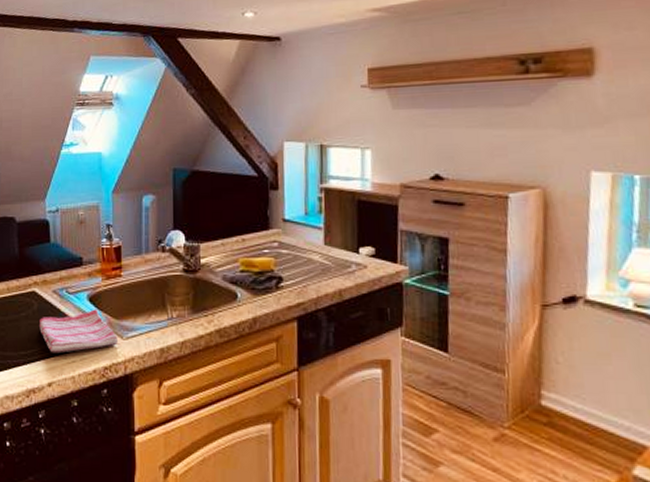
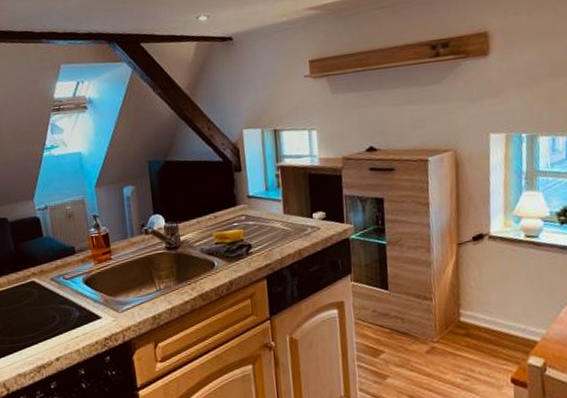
dish towel: present [39,309,118,353] -> none [41,290,115,332]

